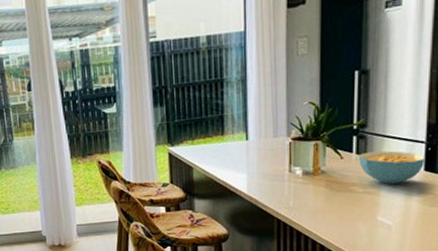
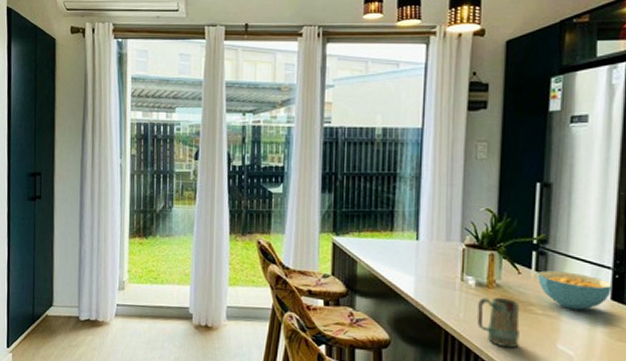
mug: none [306,182,344,227] -> present [478,297,520,349]

